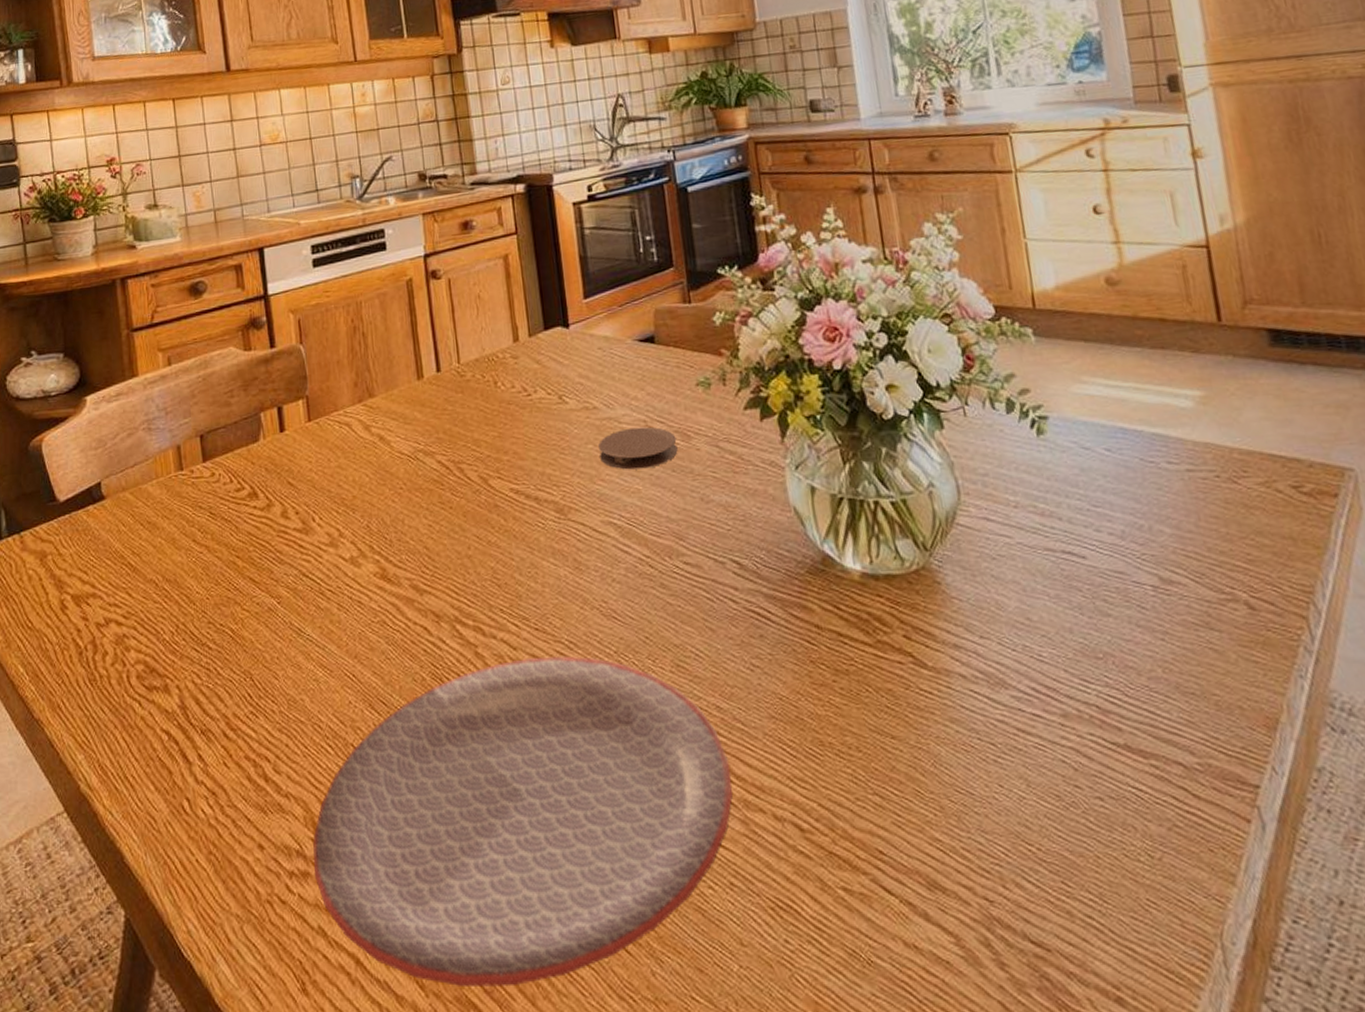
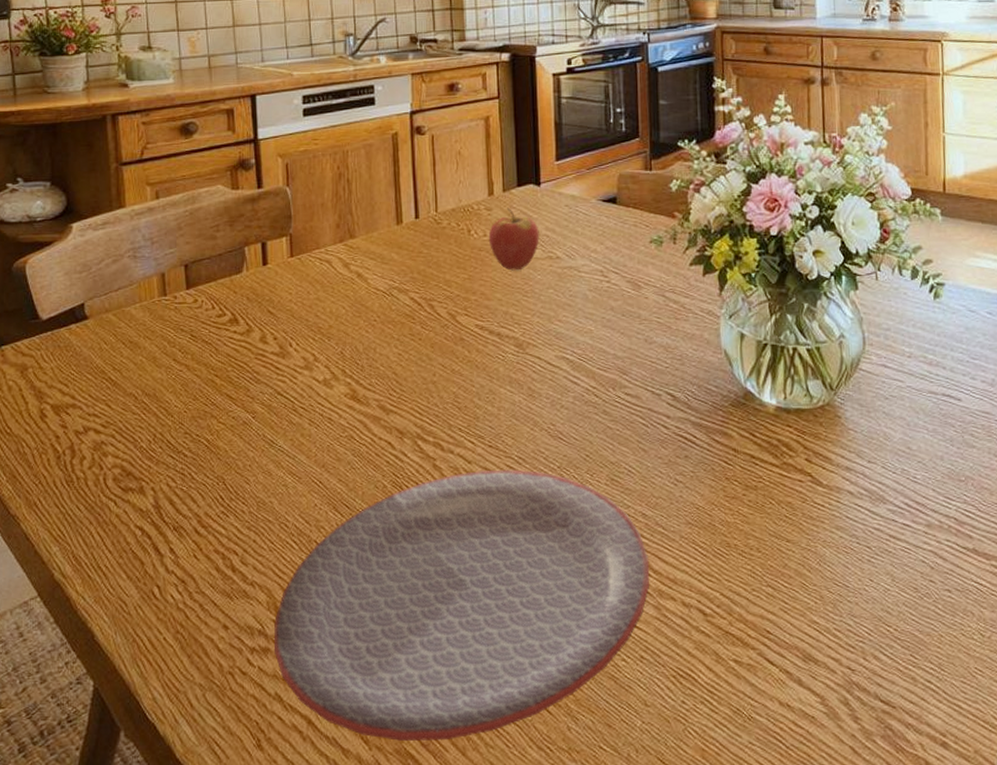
fruit: none [516,354,573,425] -> present [488,207,540,271]
coaster: present [599,426,678,470] -> none [559,276,629,313]

